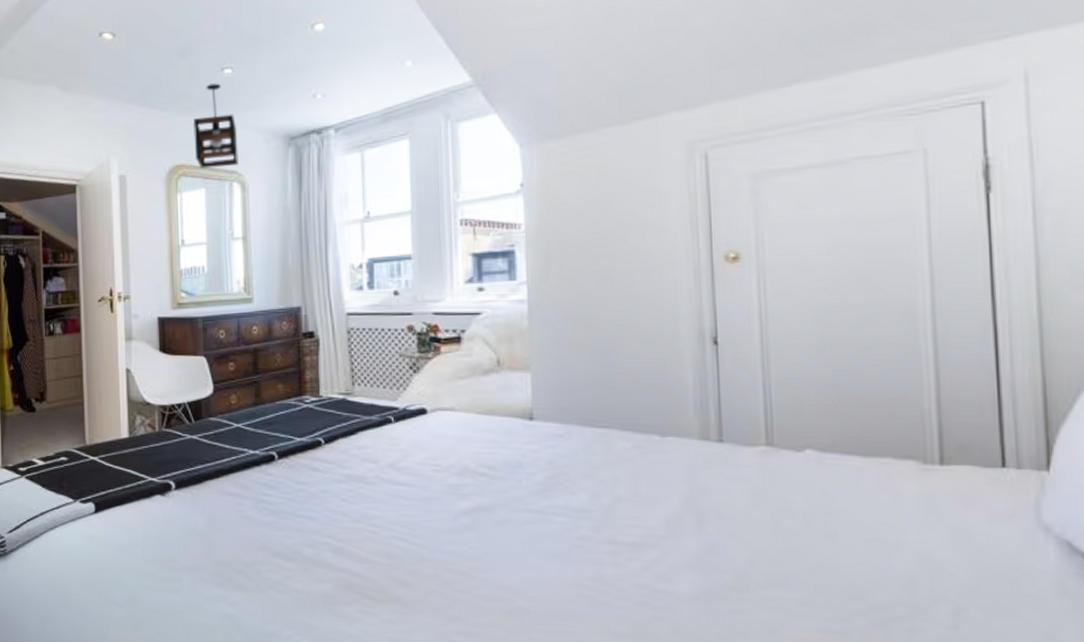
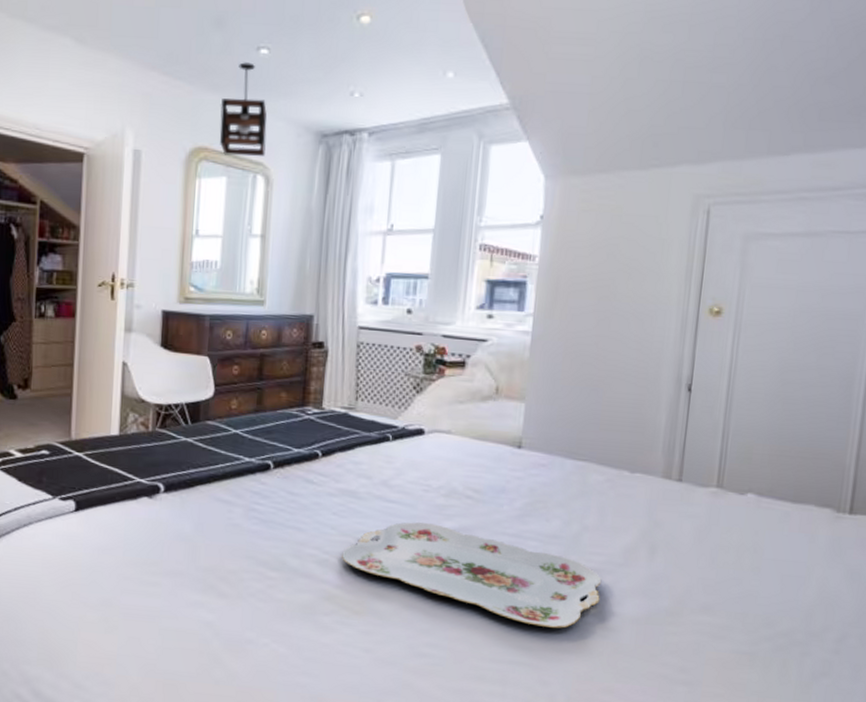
serving tray: none [356,504,647,610] -> present [342,522,602,629]

